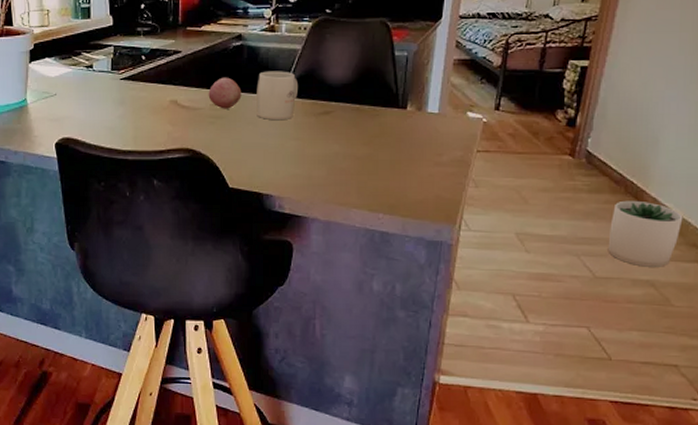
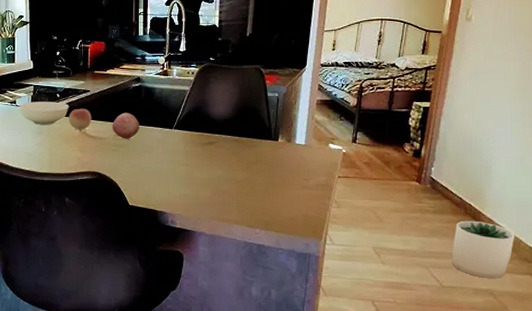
bowl: none [96,65,157,93] -> present [18,102,70,125]
fruit: none [156,72,184,99] -> present [69,108,92,130]
mug: present [257,71,299,120] -> none [152,108,188,148]

